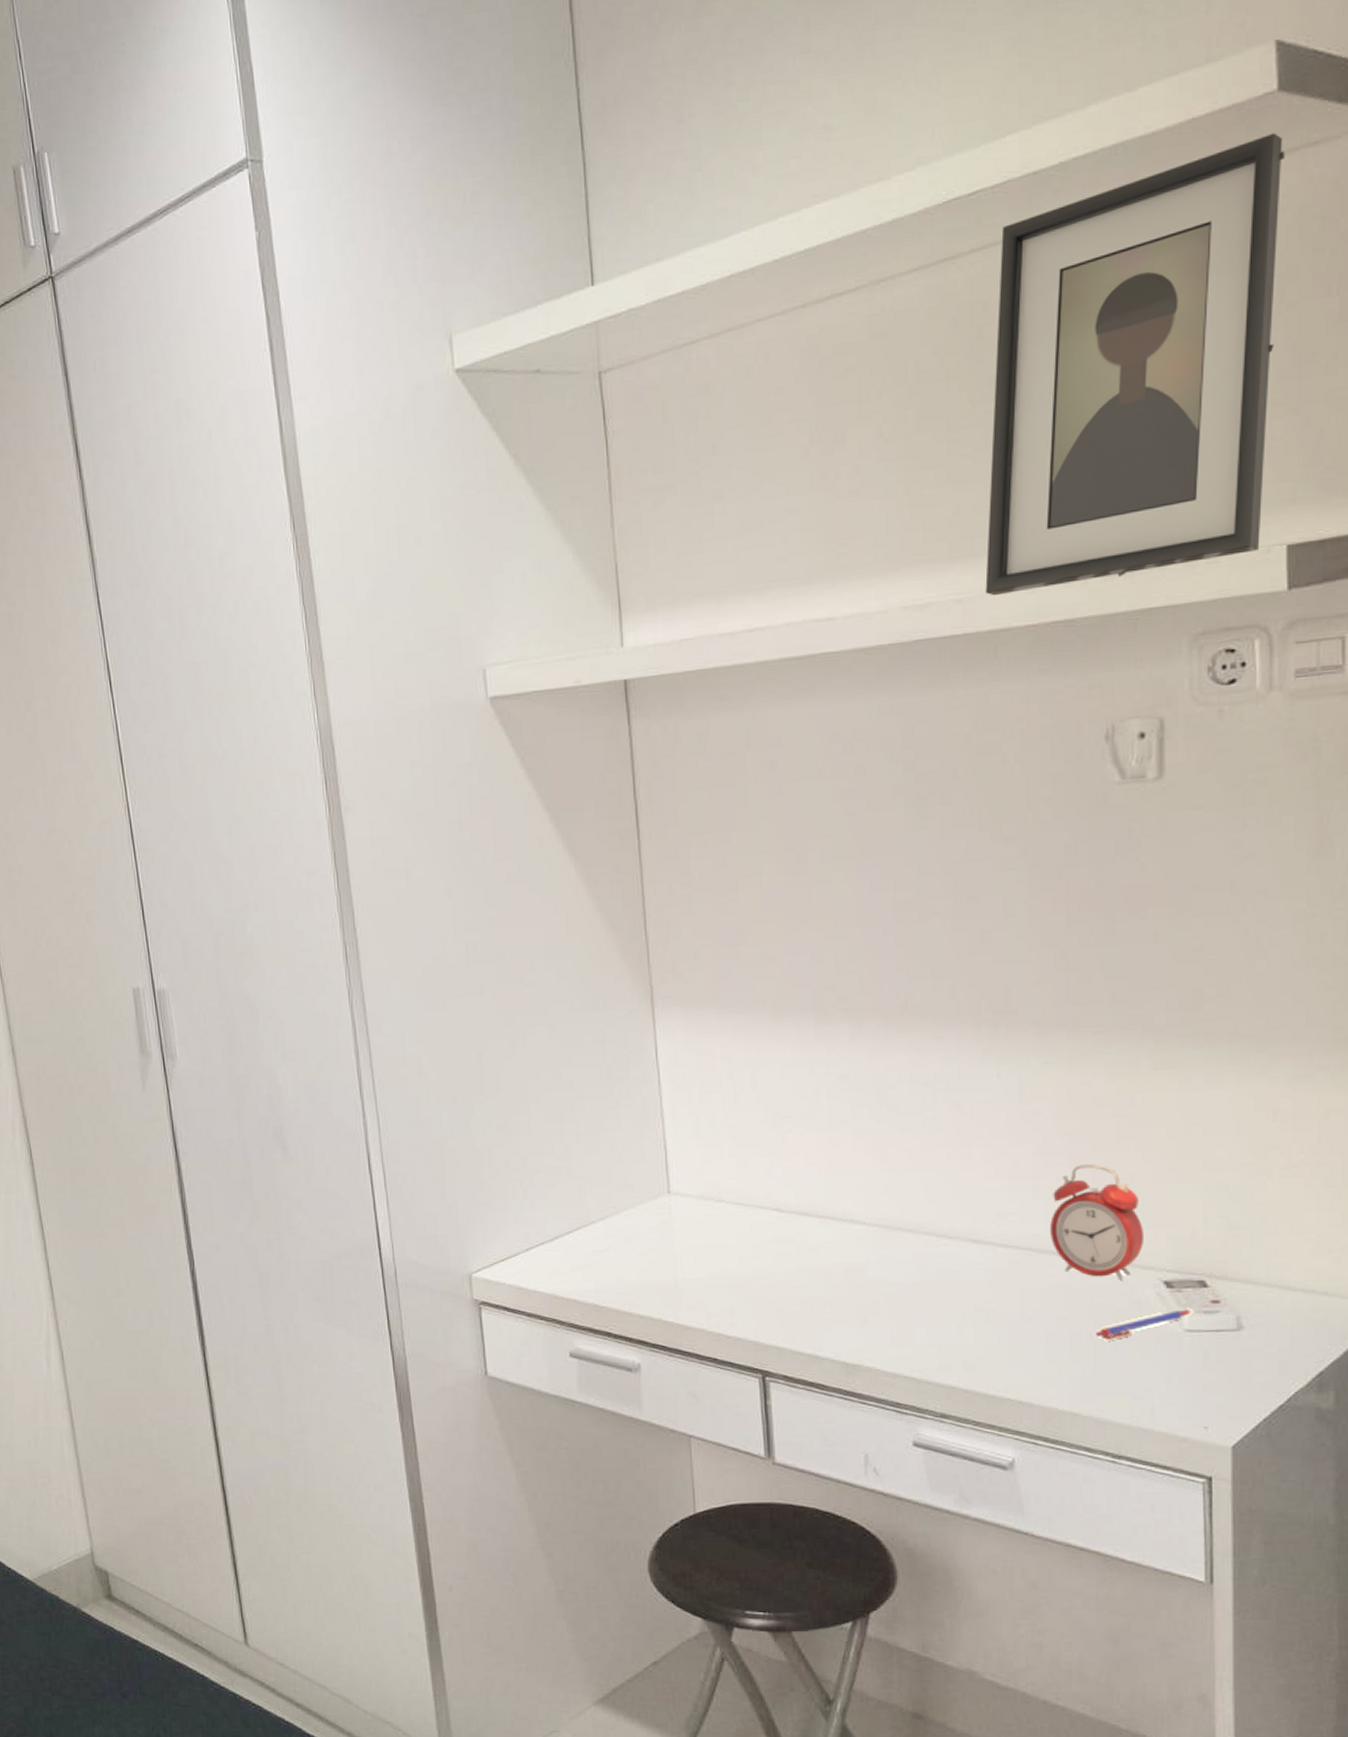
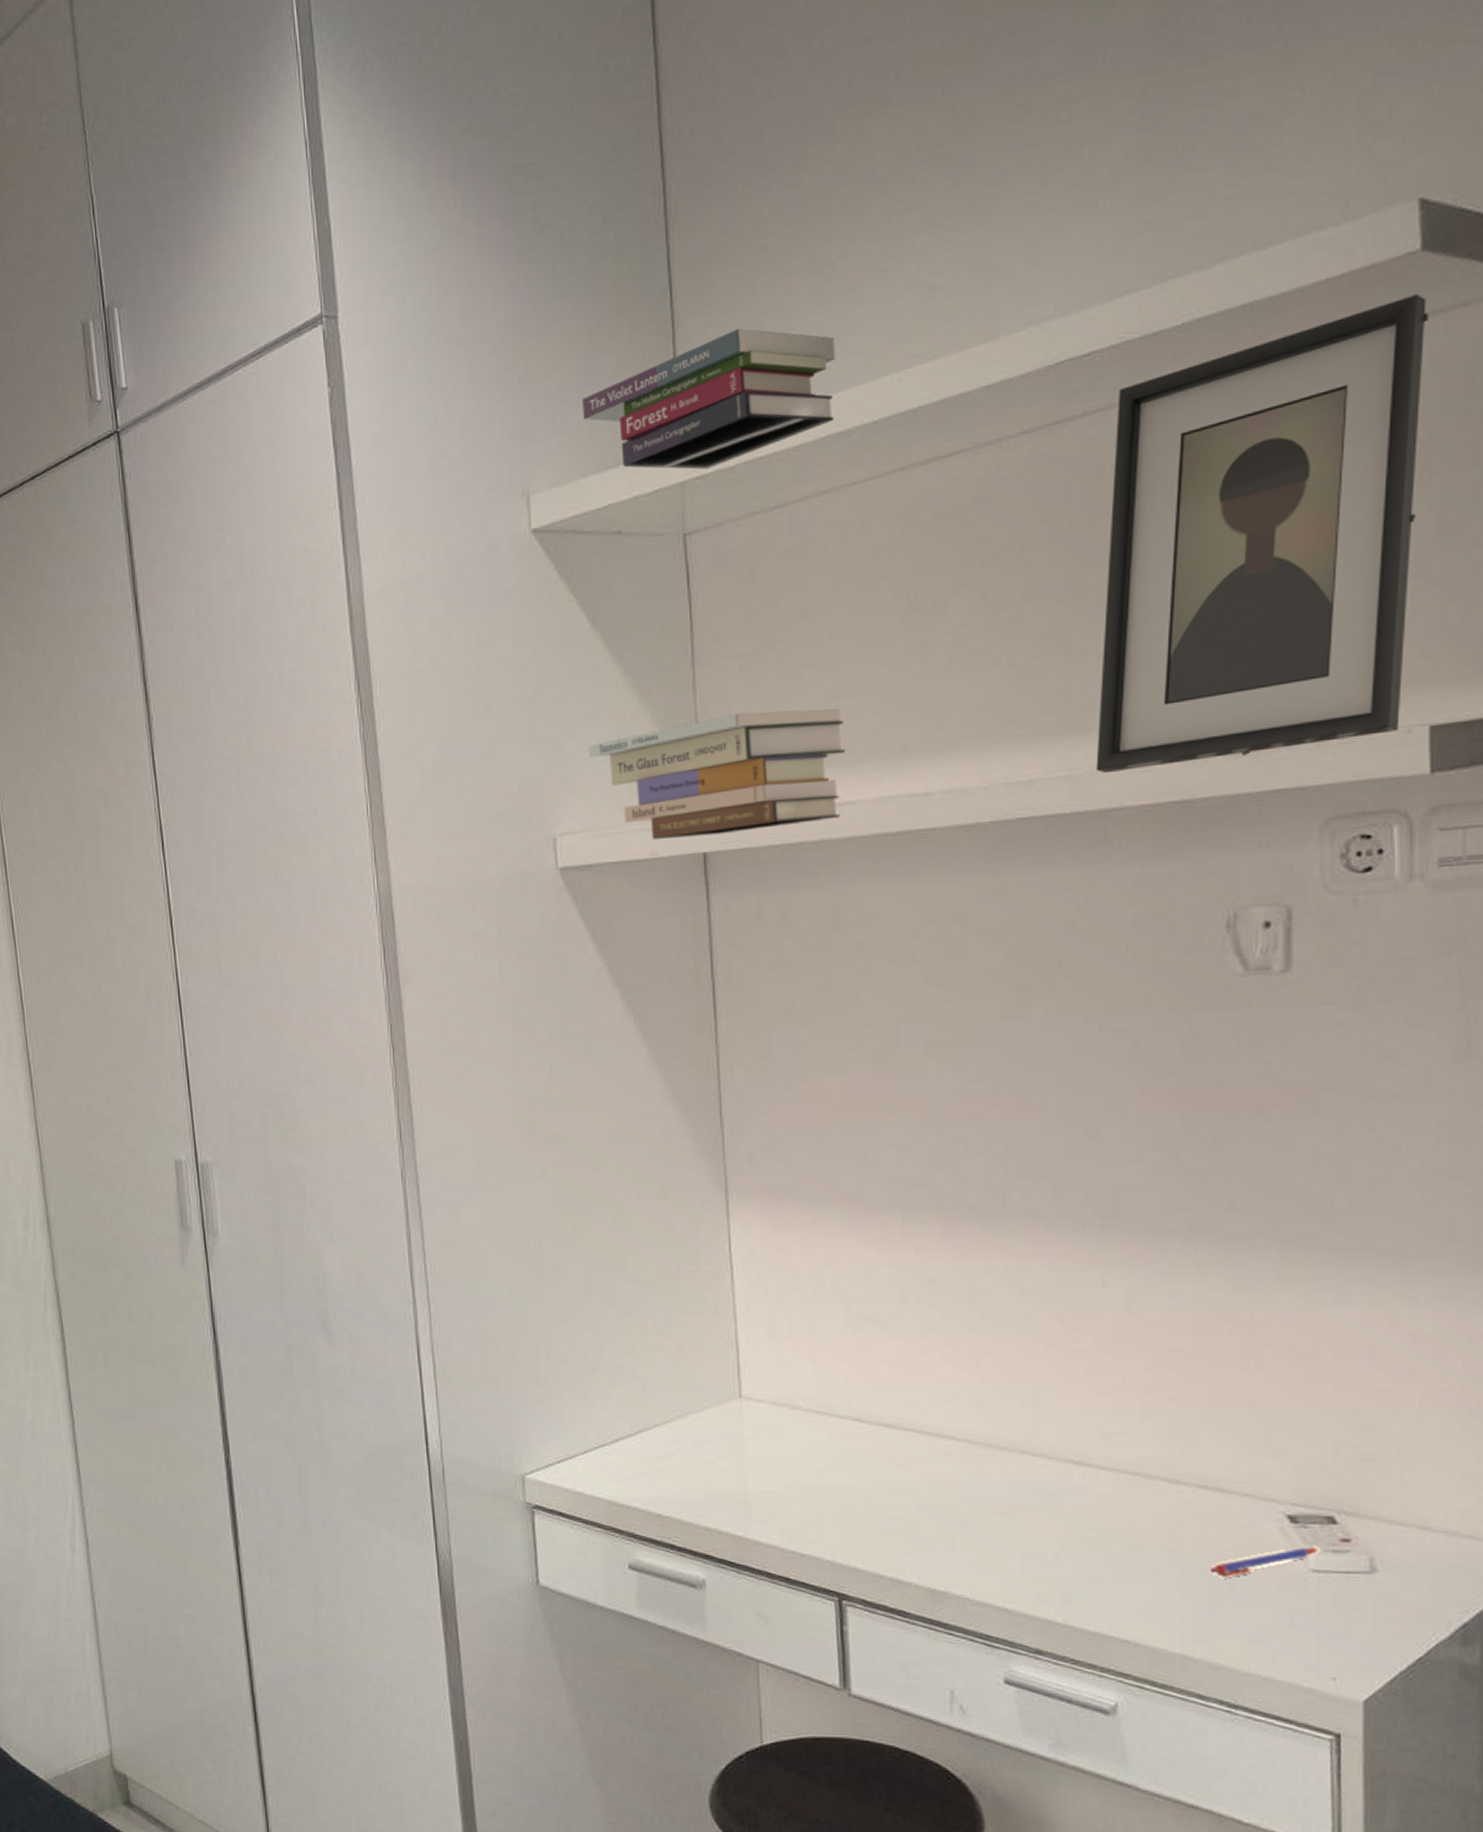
books: none [500,169,739,309] -> present [582,328,836,470]
books: none [513,539,755,668] -> present [588,709,846,839]
alarm clock: present [1050,1164,1143,1280] -> none [1160,1384,1265,1512]

